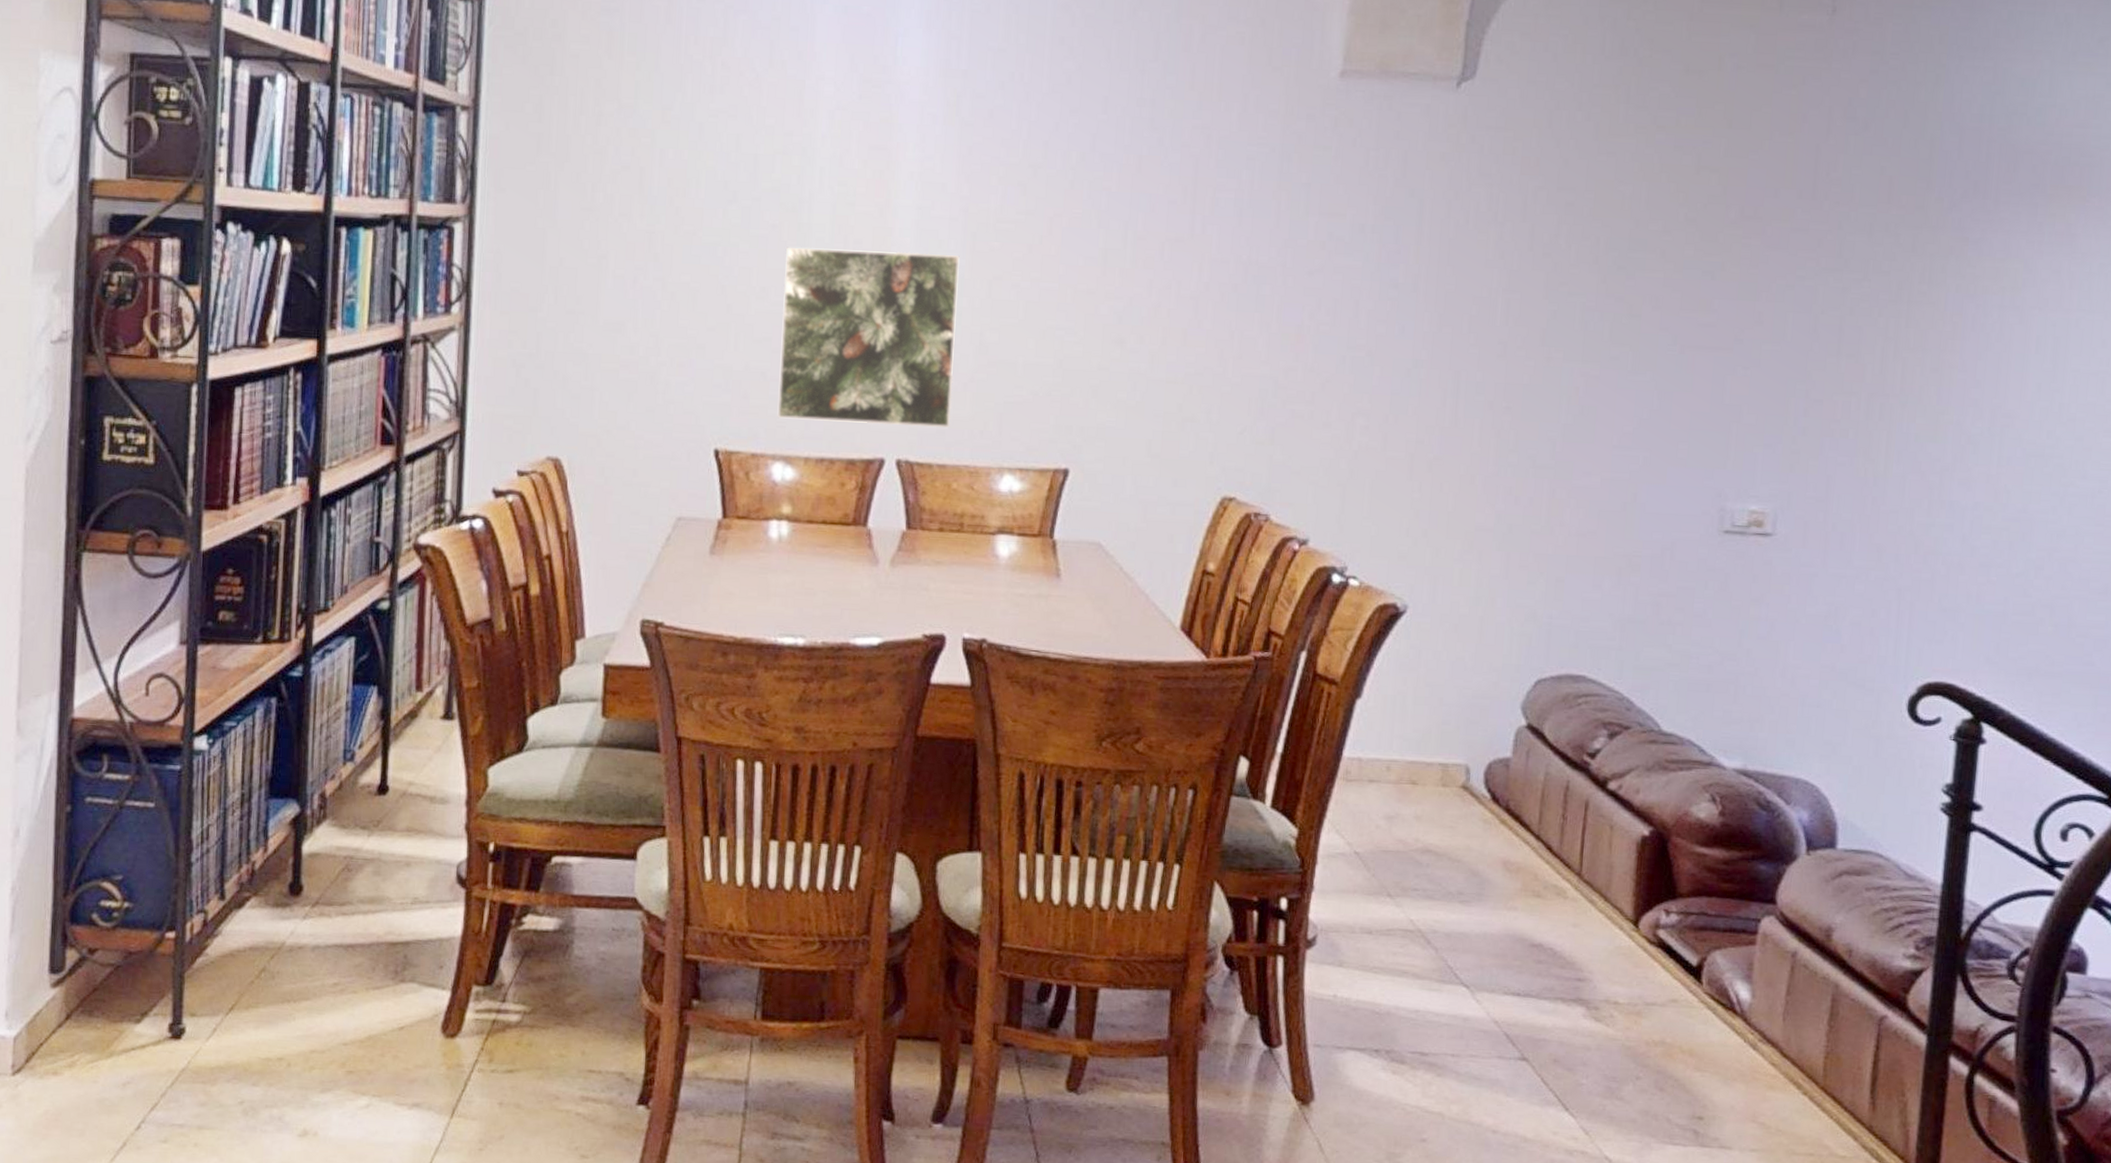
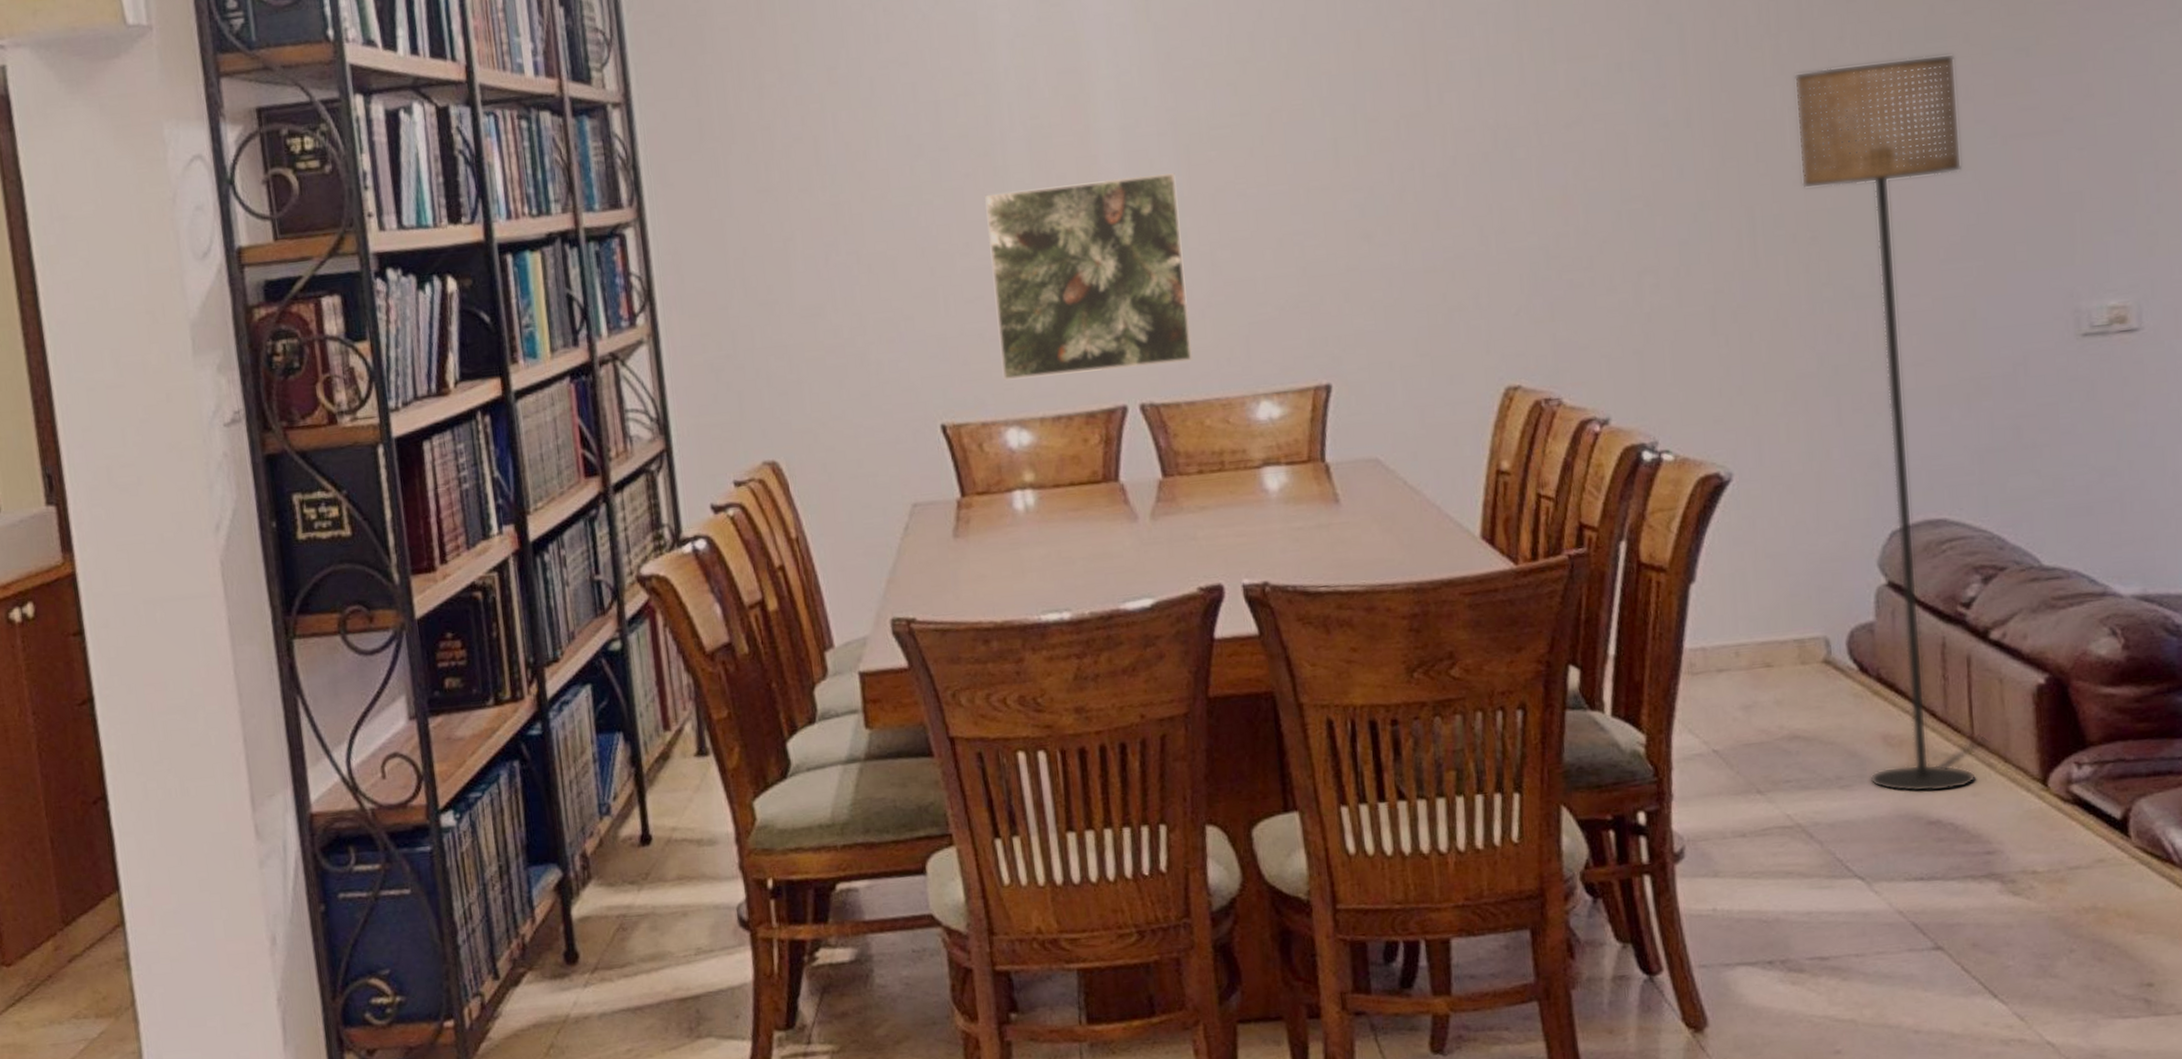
floor lamp: none [1487,259,1651,919] -> present [1793,53,1976,793]

